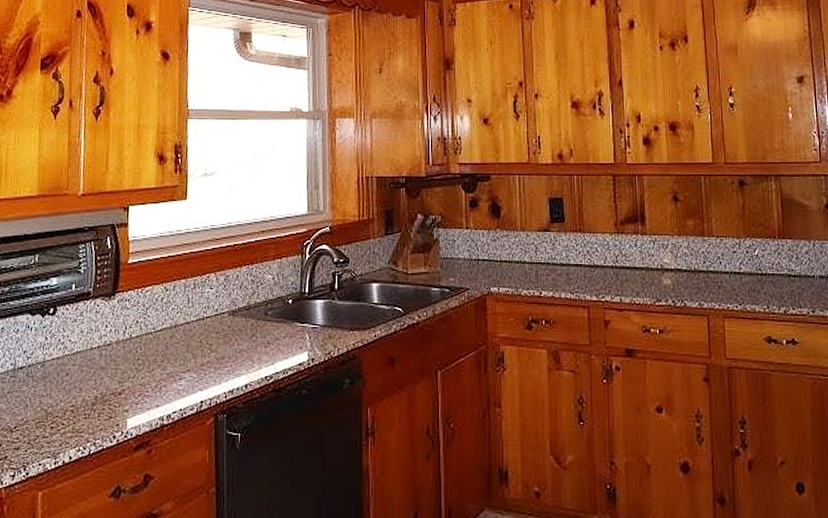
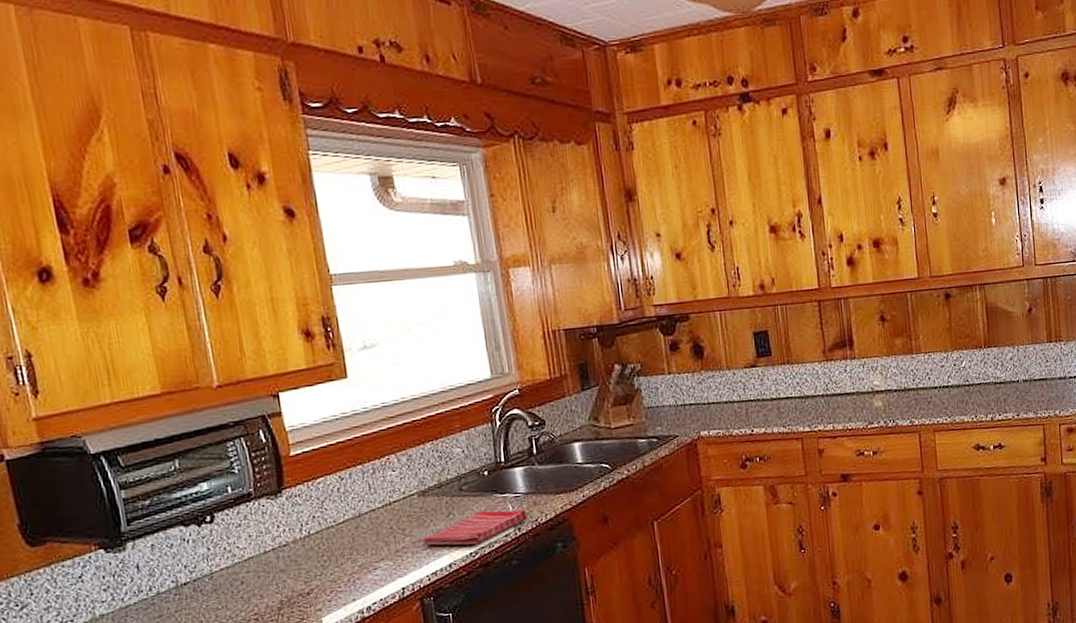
dish towel: none [225,338,321,369] -> present [422,509,528,546]

